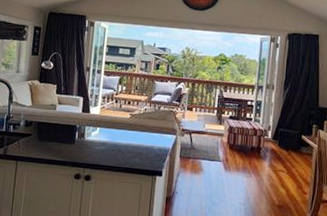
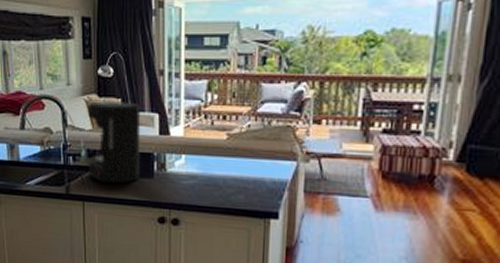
coffee maker: none [24,85,71,148] -> present [88,100,141,184]

